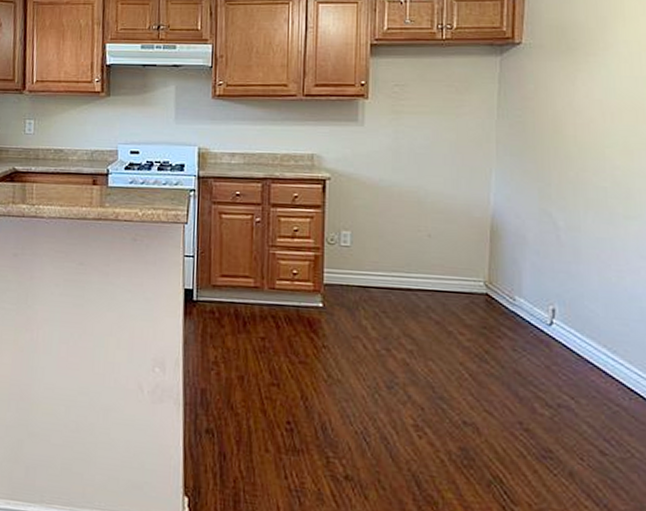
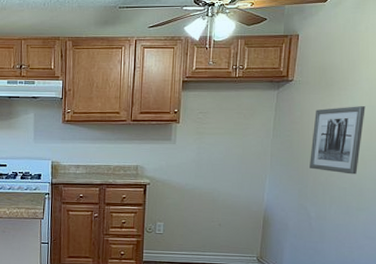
wall art: none [551,77,626,170] -> present [309,106,366,175]

